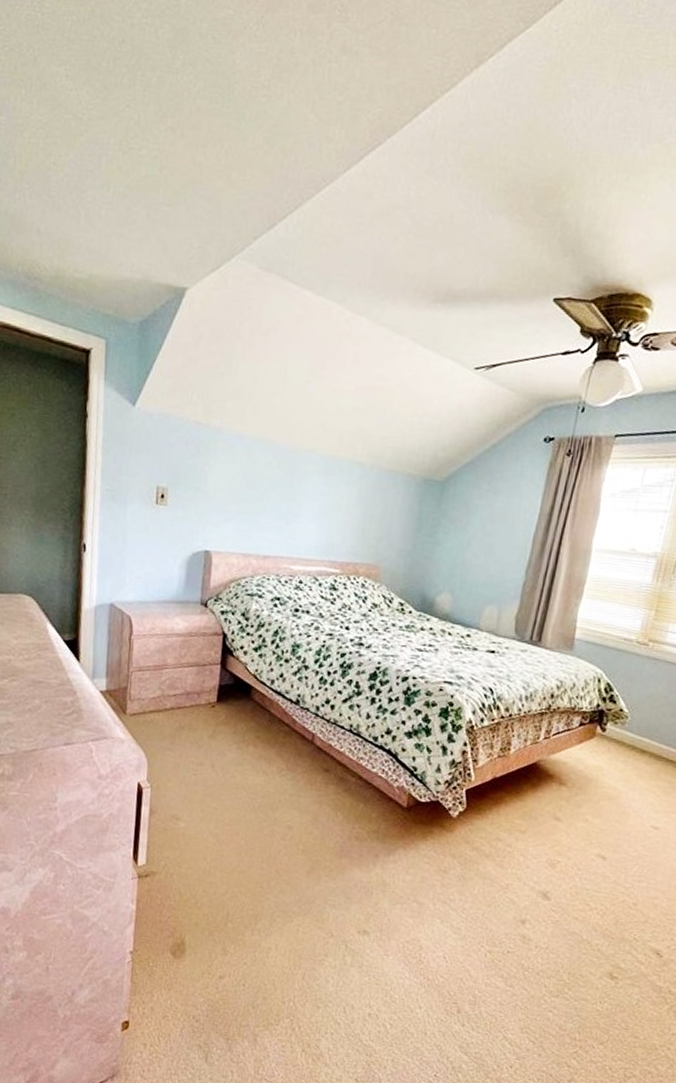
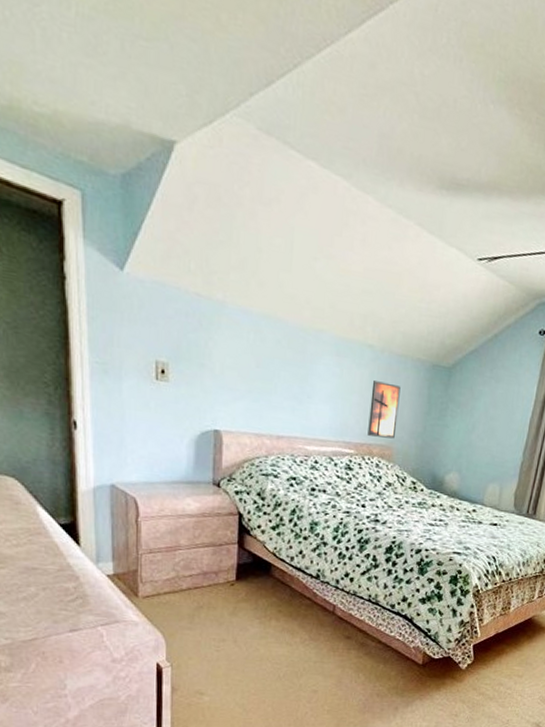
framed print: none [354,498,390,558] -> present [367,381,401,439]

